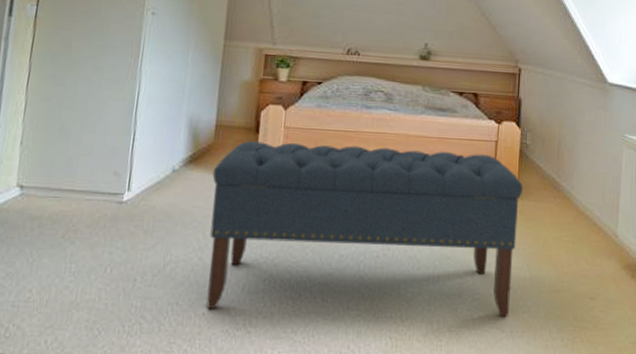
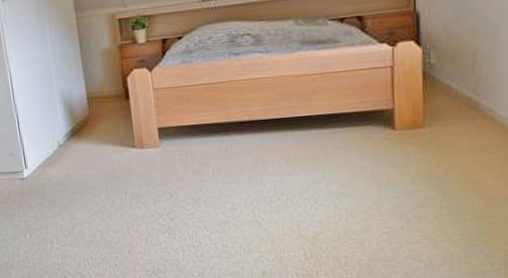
bench: present [206,141,524,317] -> none [95,83,431,260]

